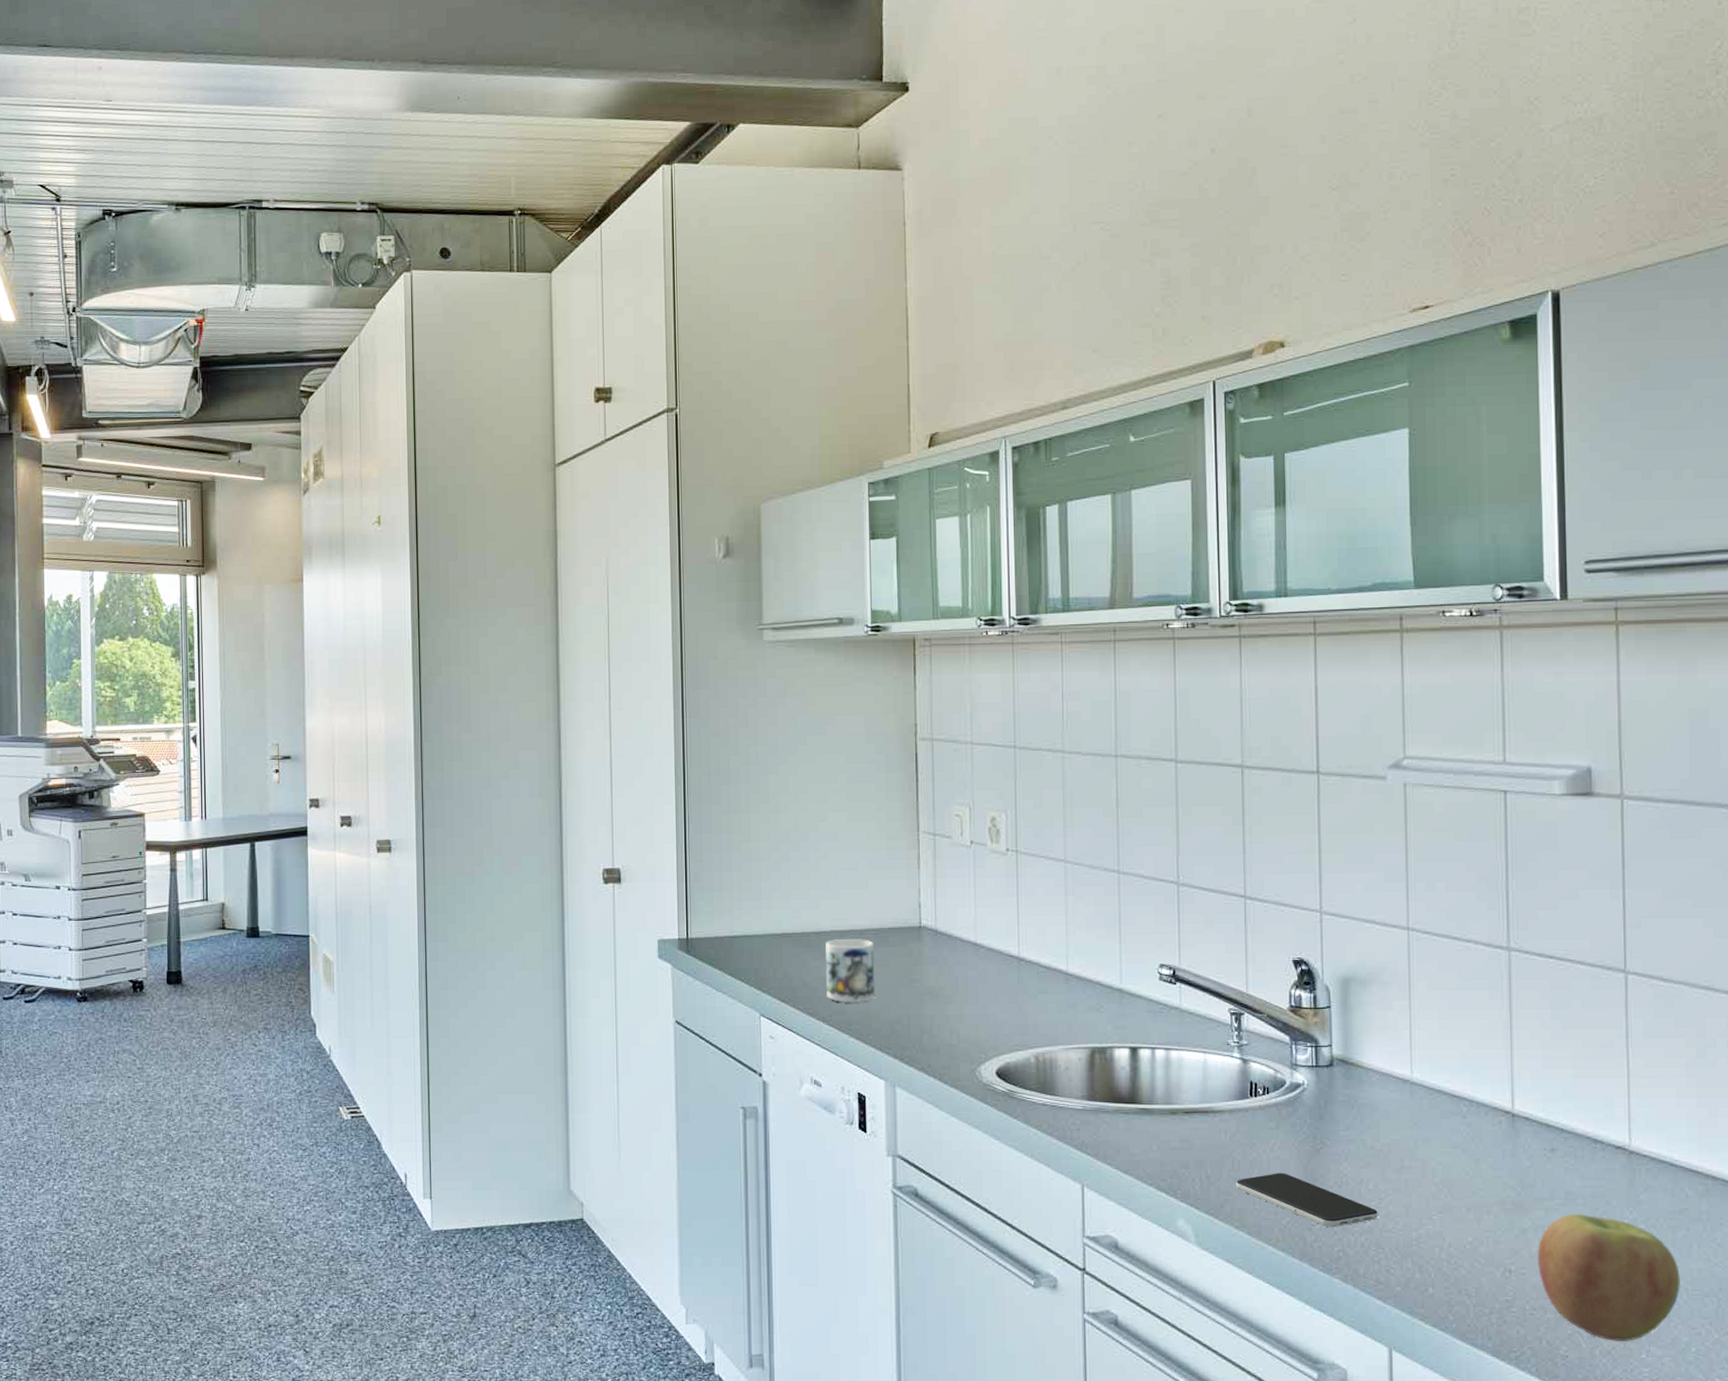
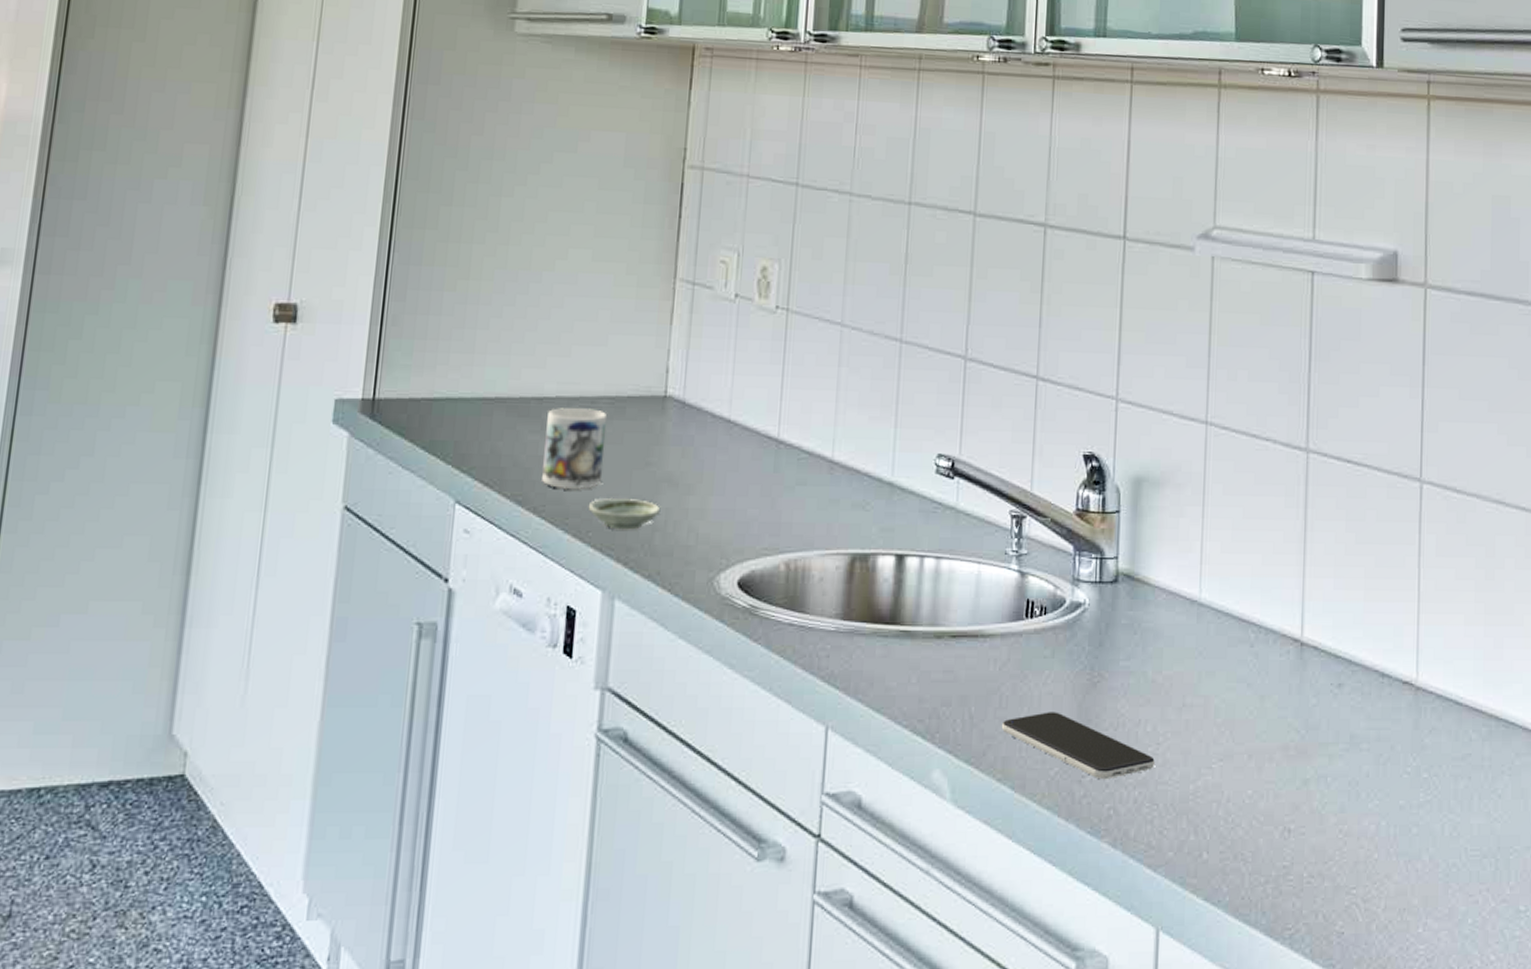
saucer: none [866,1009,926,1033] -> present [588,499,661,530]
apple: present [1537,1214,1680,1342] -> none [1318,761,1460,914]

